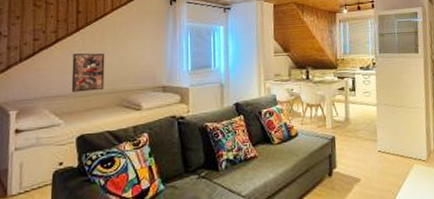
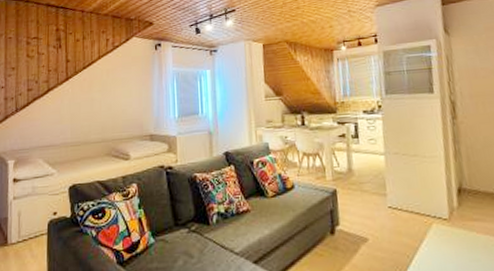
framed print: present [71,53,105,92] -> none [63,101,94,142]

